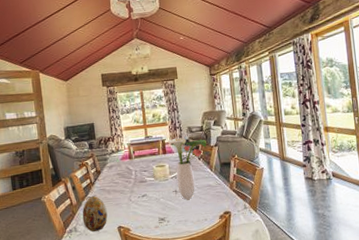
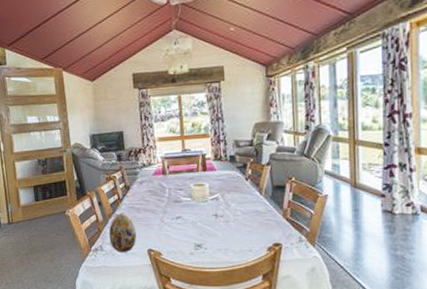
flower arrangement: present [167,137,207,200] -> none [208,152,257,226]

